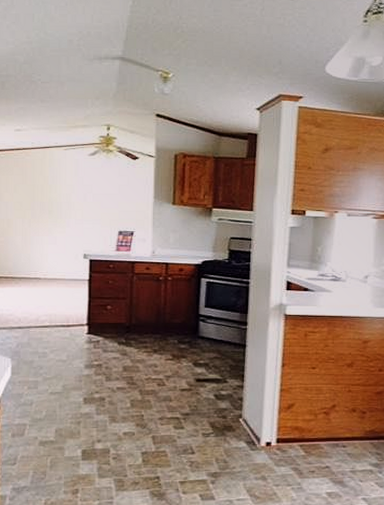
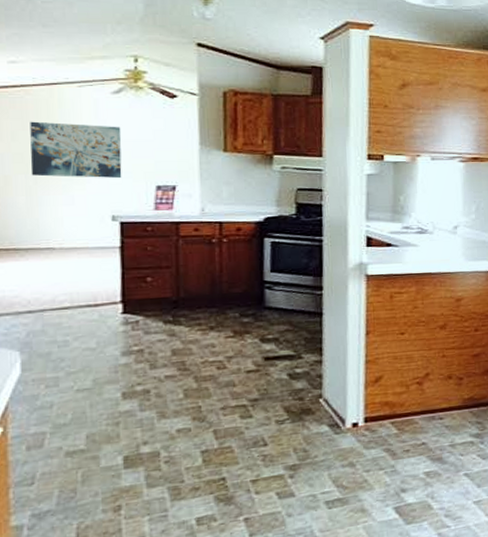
wall art: none [26,177,94,224] -> present [30,121,122,179]

